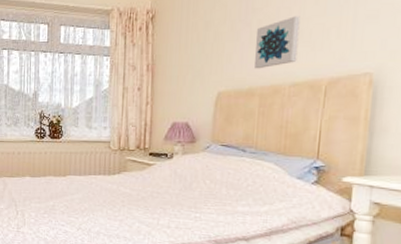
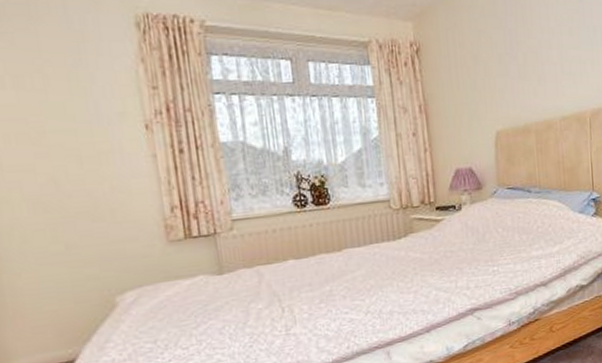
wall art: present [253,16,300,69] -> none [524,49,563,105]

